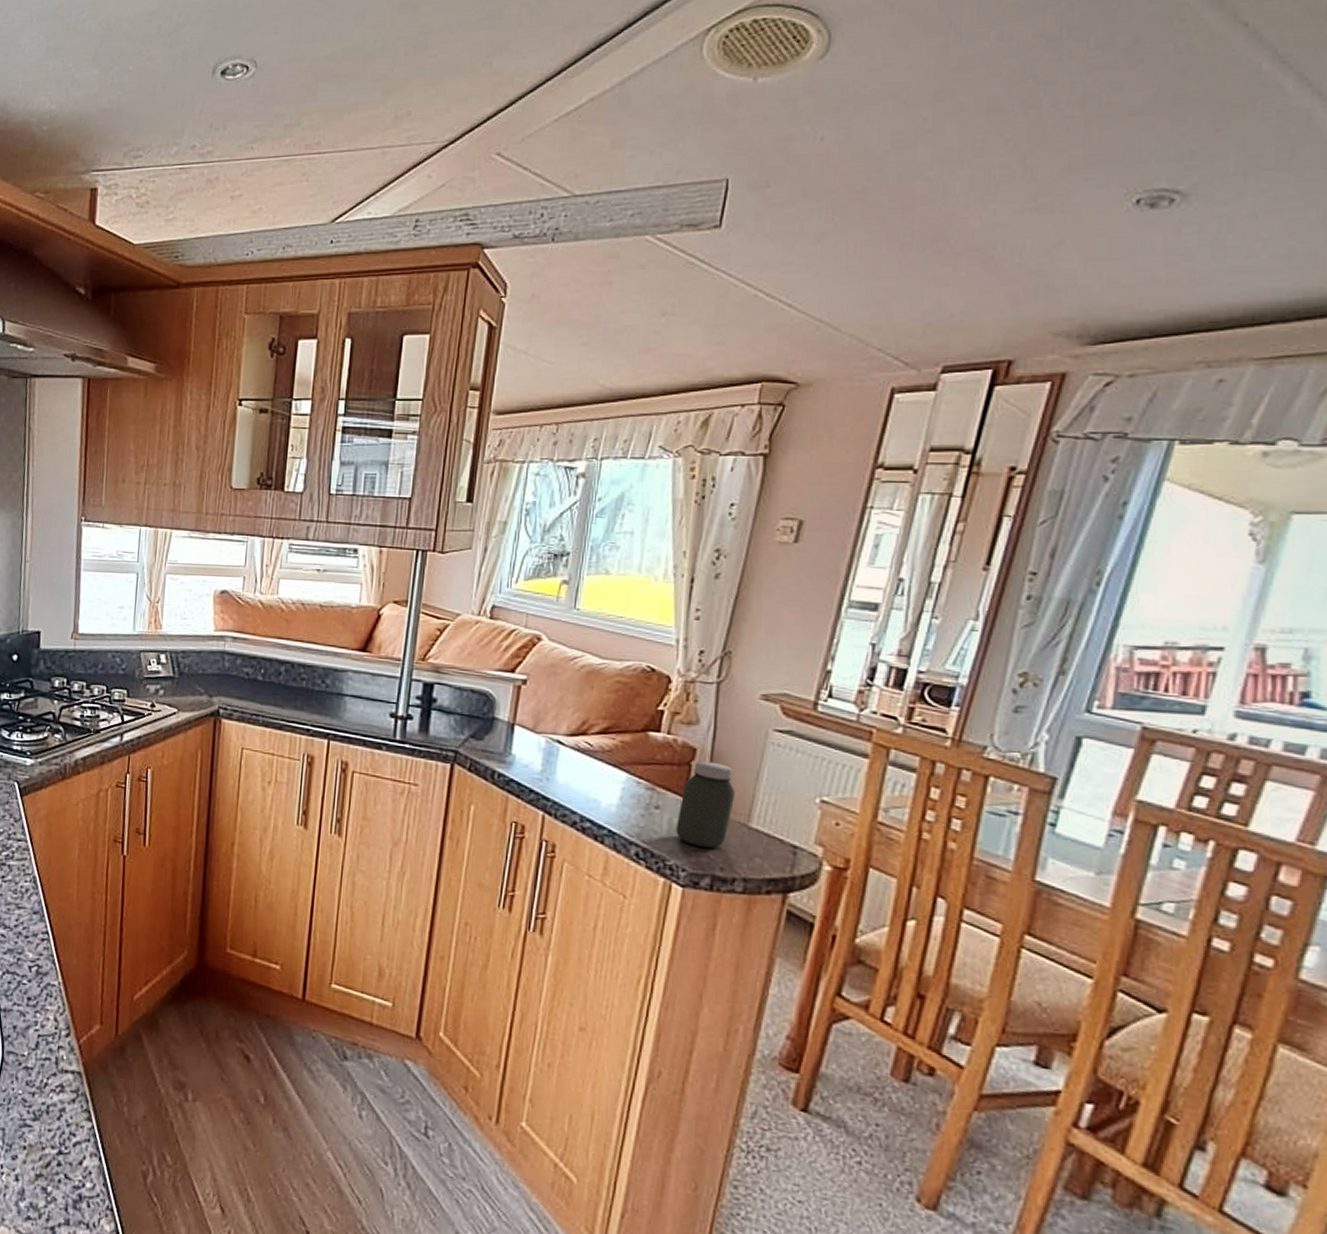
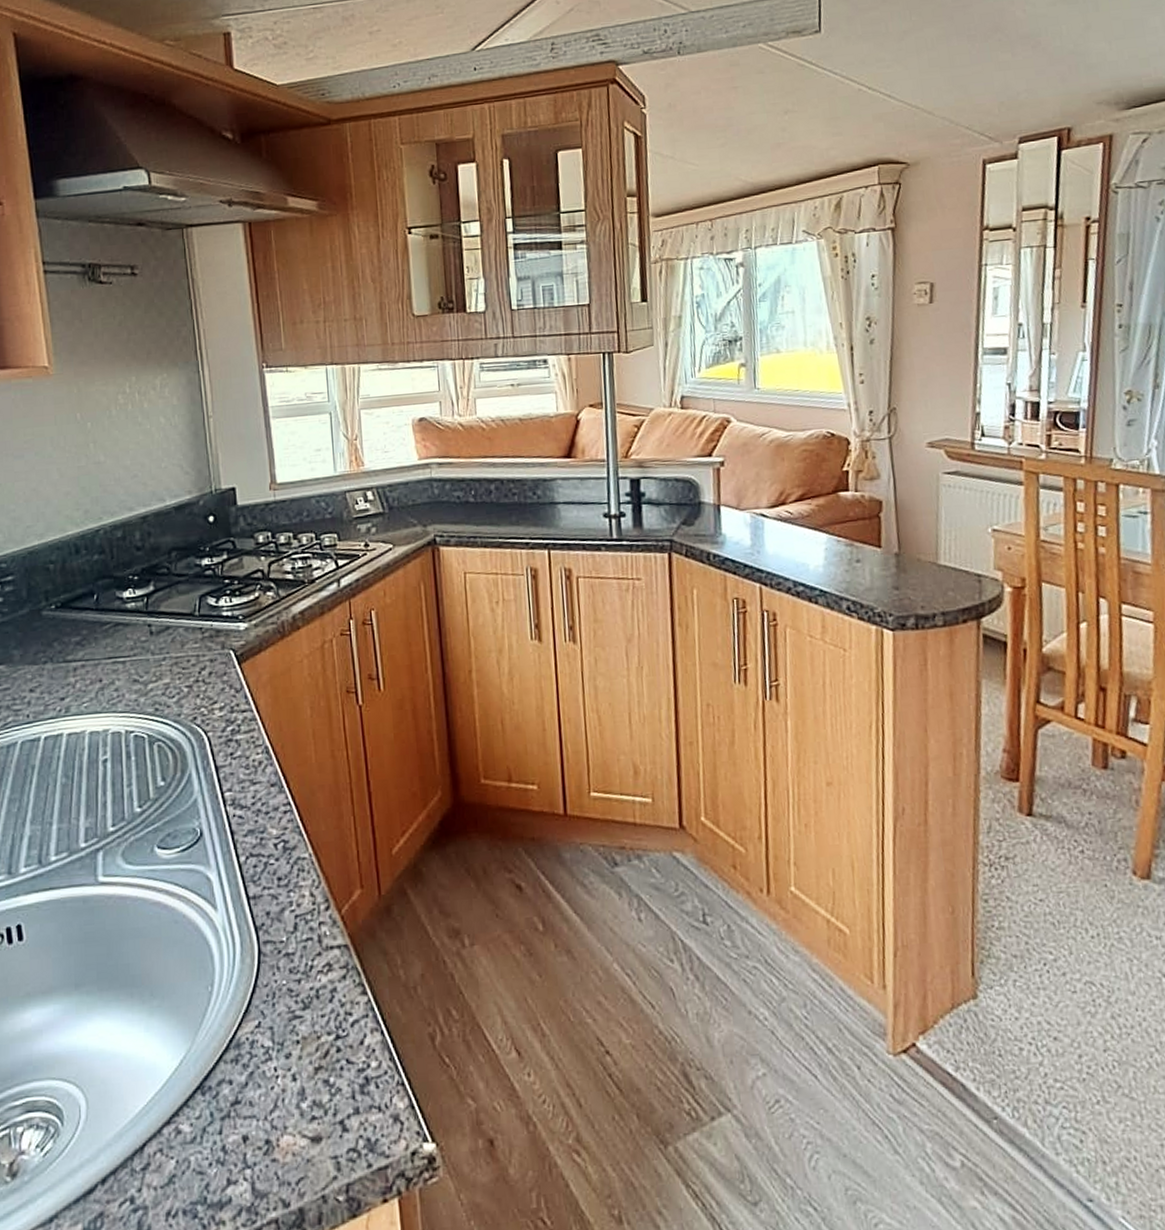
jar: present [676,761,735,848] -> none [877,510,922,591]

